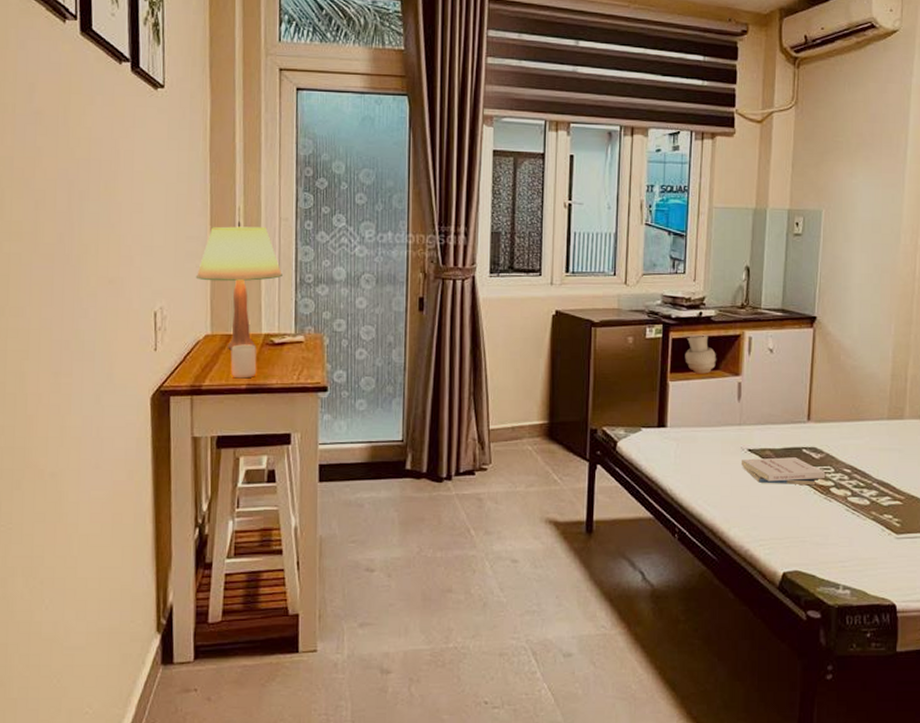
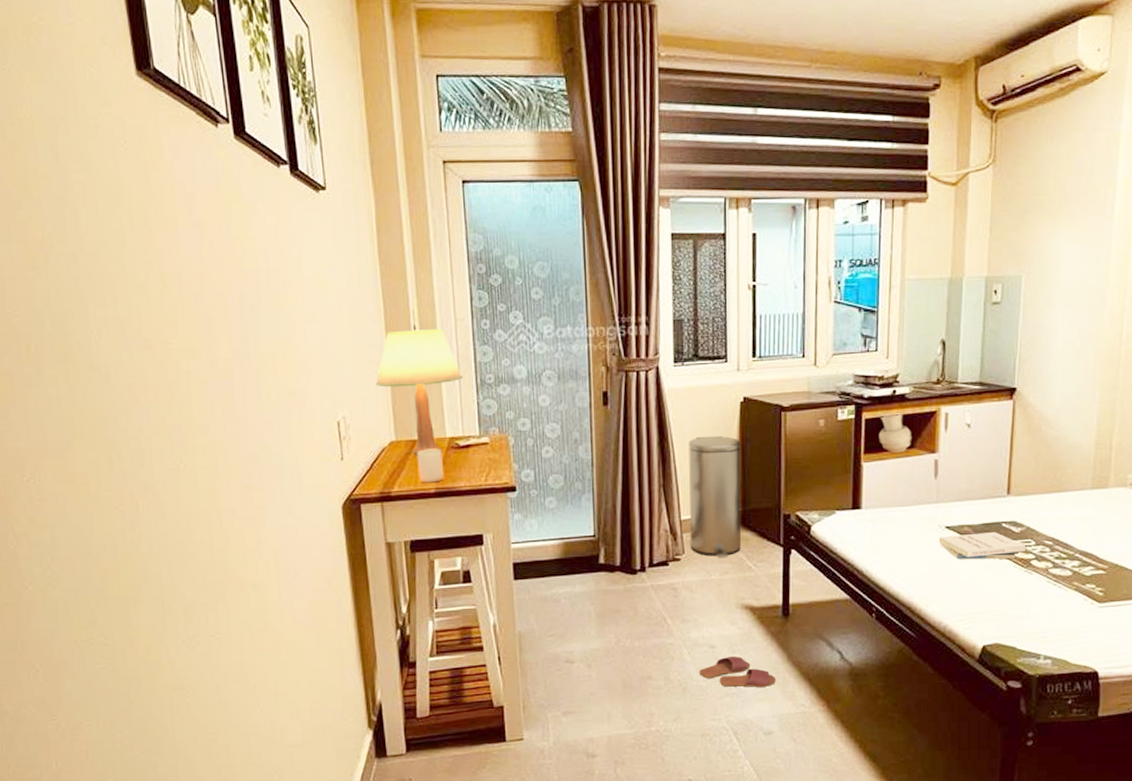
pedal bin: none [497,346,552,469] -> present [688,435,742,557]
slippers: none [500,571,578,605] -> present [699,655,776,687]

